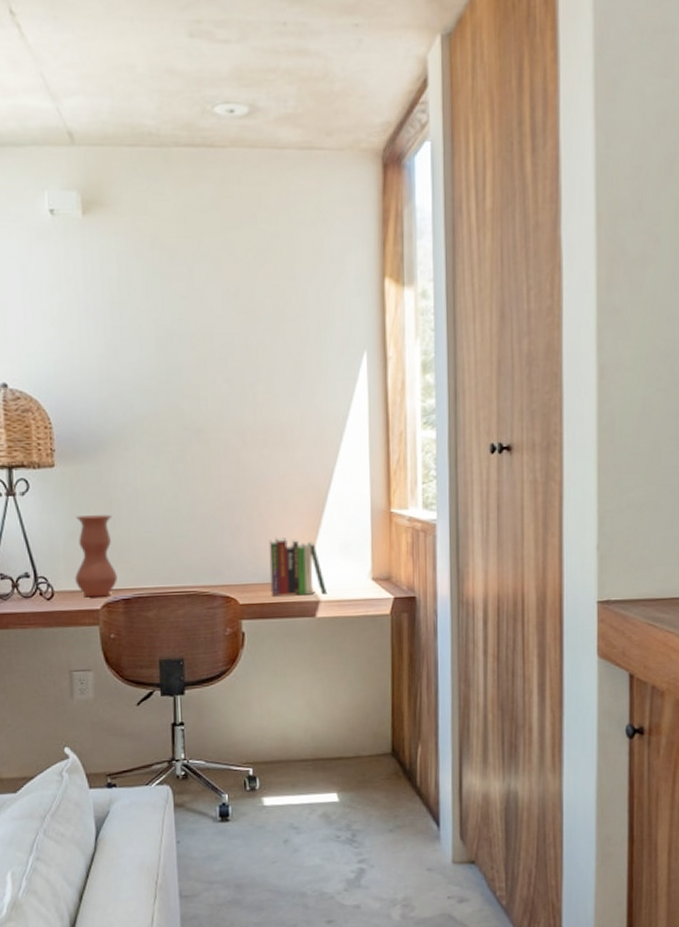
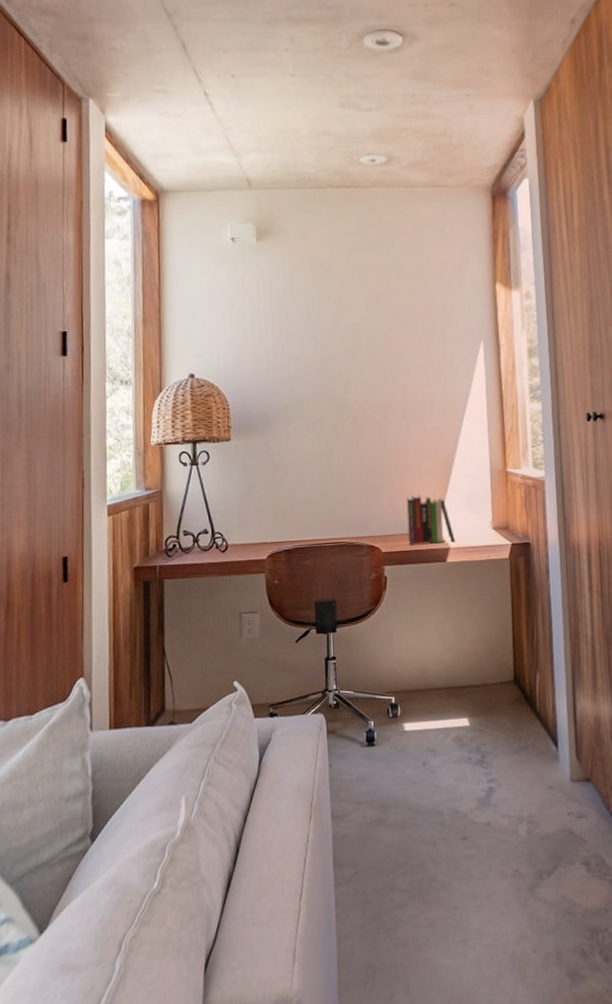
vase: present [75,515,117,598] -> none [245,479,281,550]

